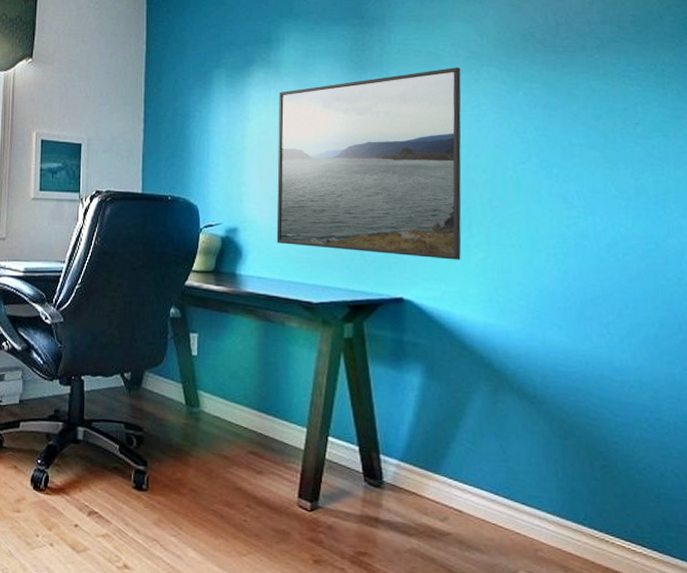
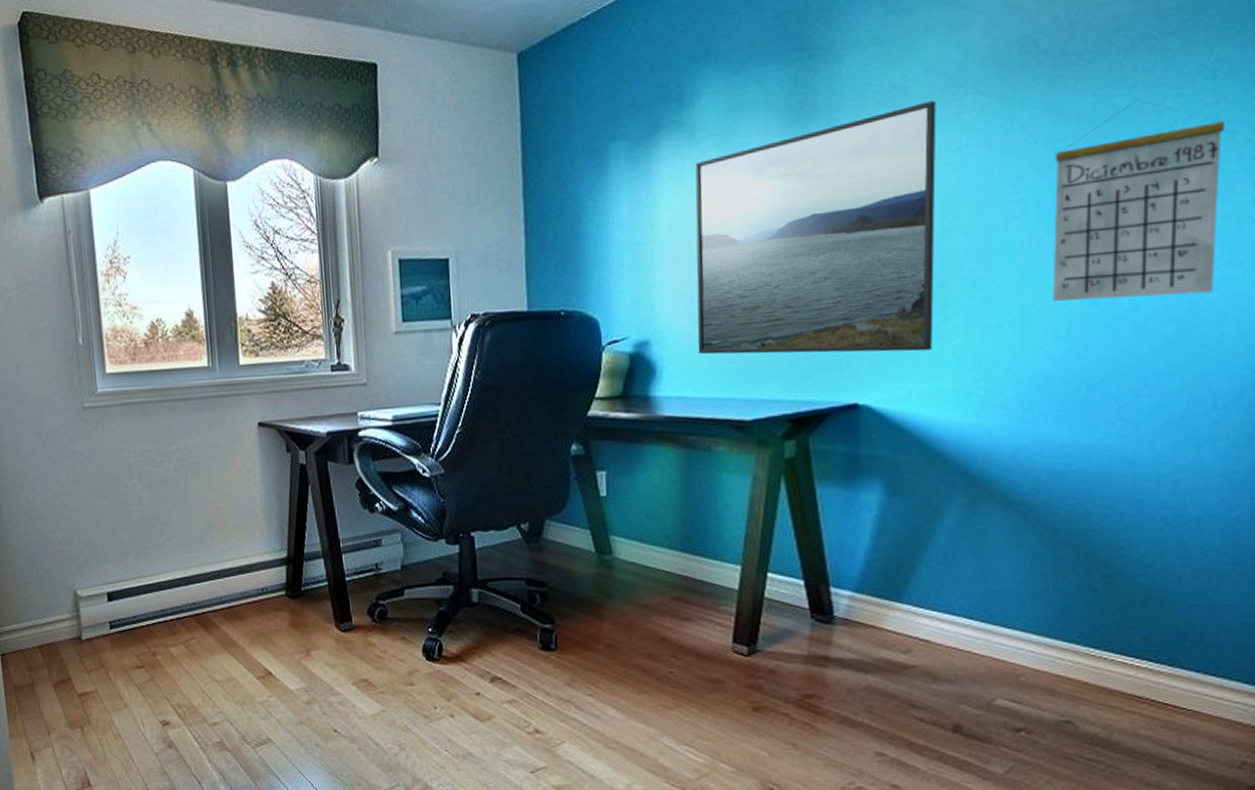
calendar: none [549,85,674,238] -> present [1052,100,1226,302]

